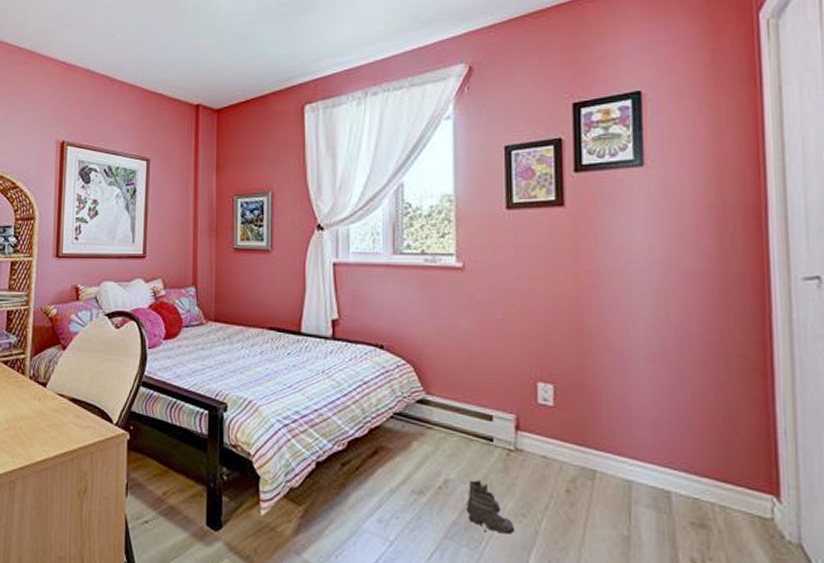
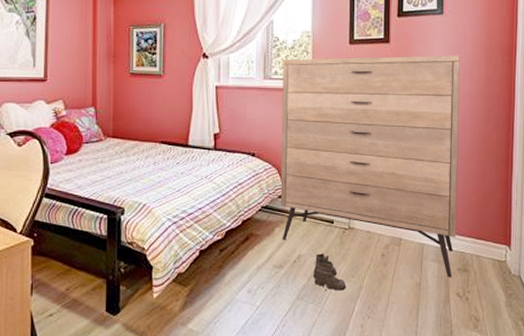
dresser: none [417,220,684,535] -> present [280,55,461,278]

